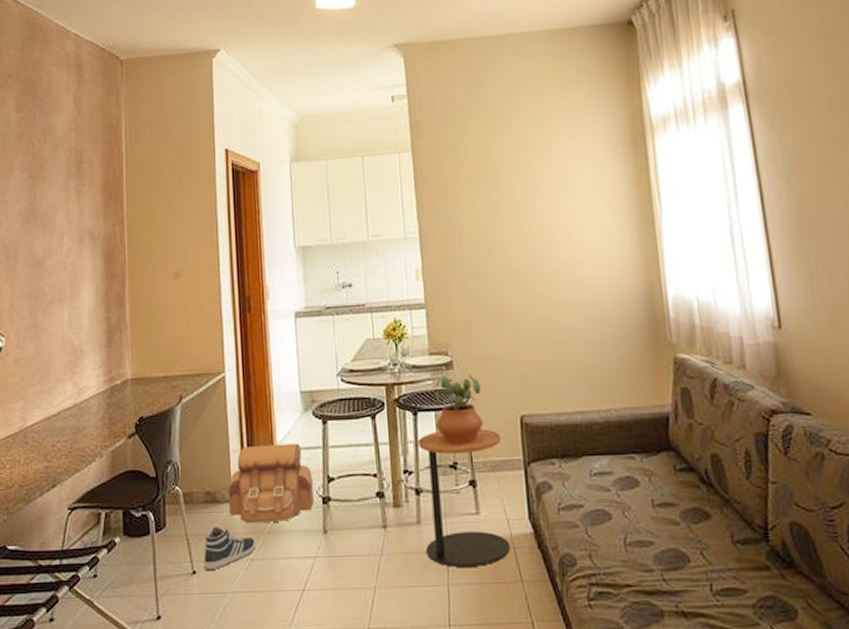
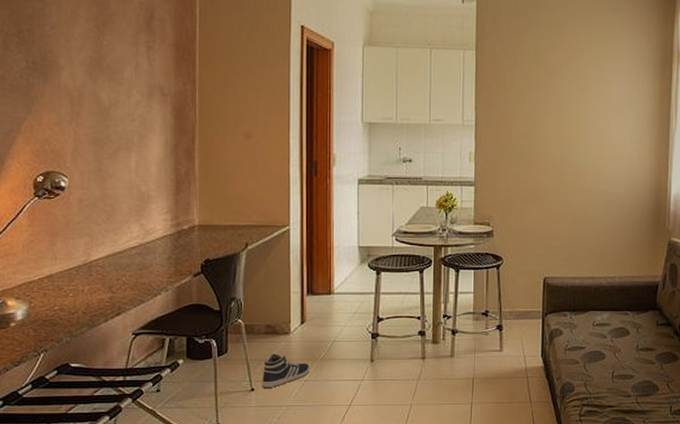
backpack: present [229,443,314,524] -> none [288,288,364,352]
side table: present [418,429,511,567] -> none [456,285,526,390]
potted plant: present [434,374,483,446] -> none [473,242,514,298]

